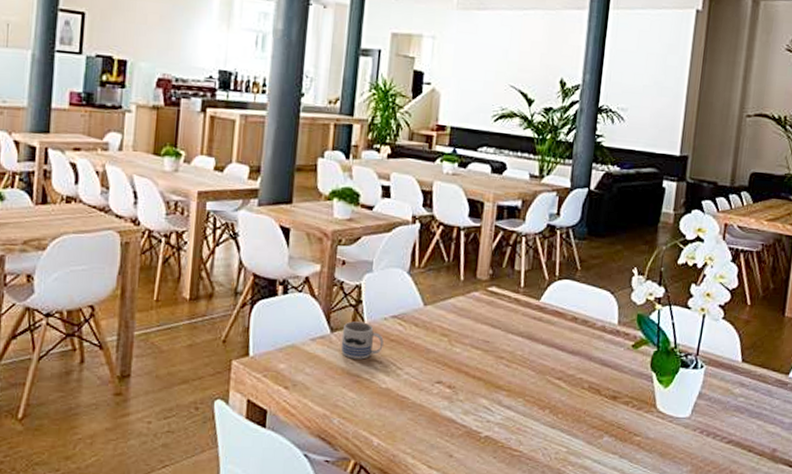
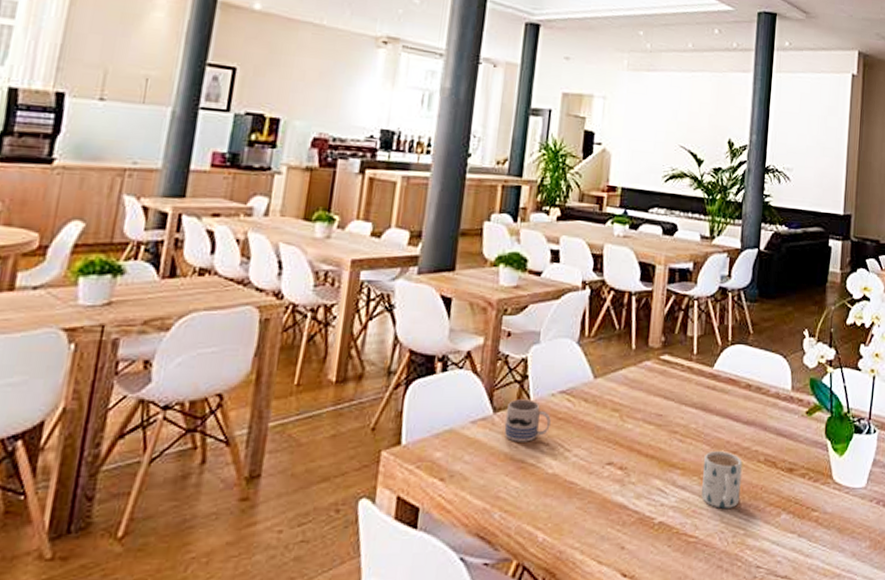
mug: none [526,377,567,428] -> present [701,451,742,509]

